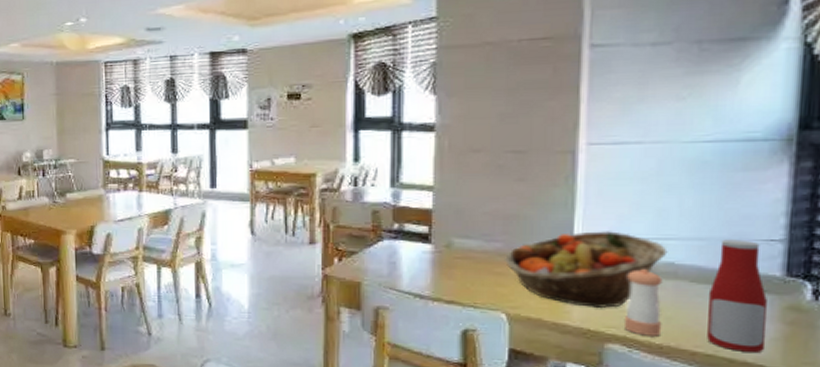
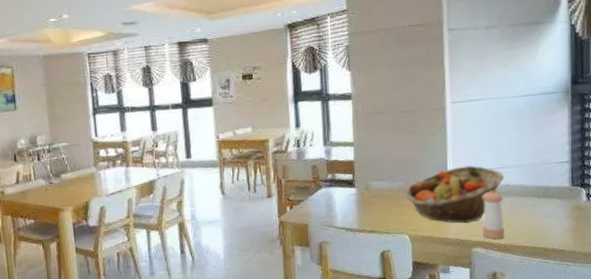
bottle: present [707,239,768,352] -> none [530,163,564,242]

